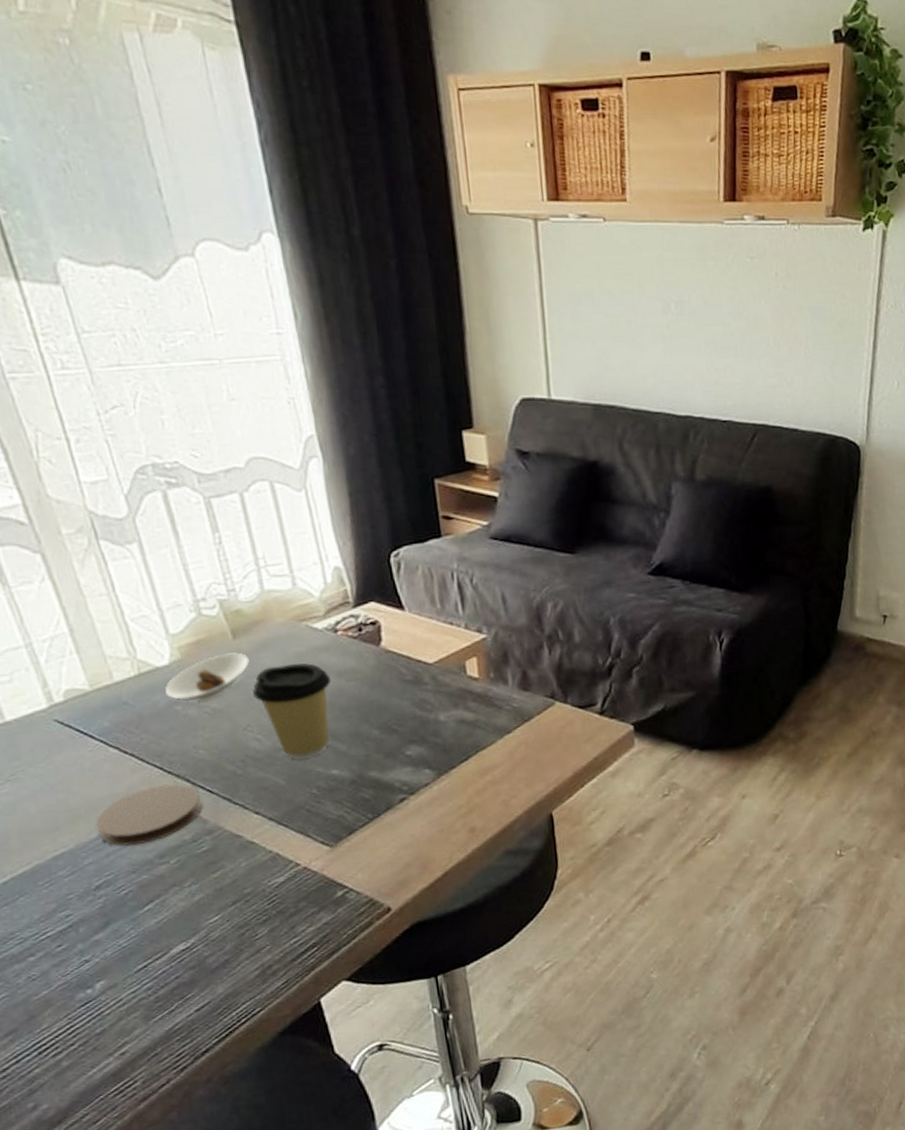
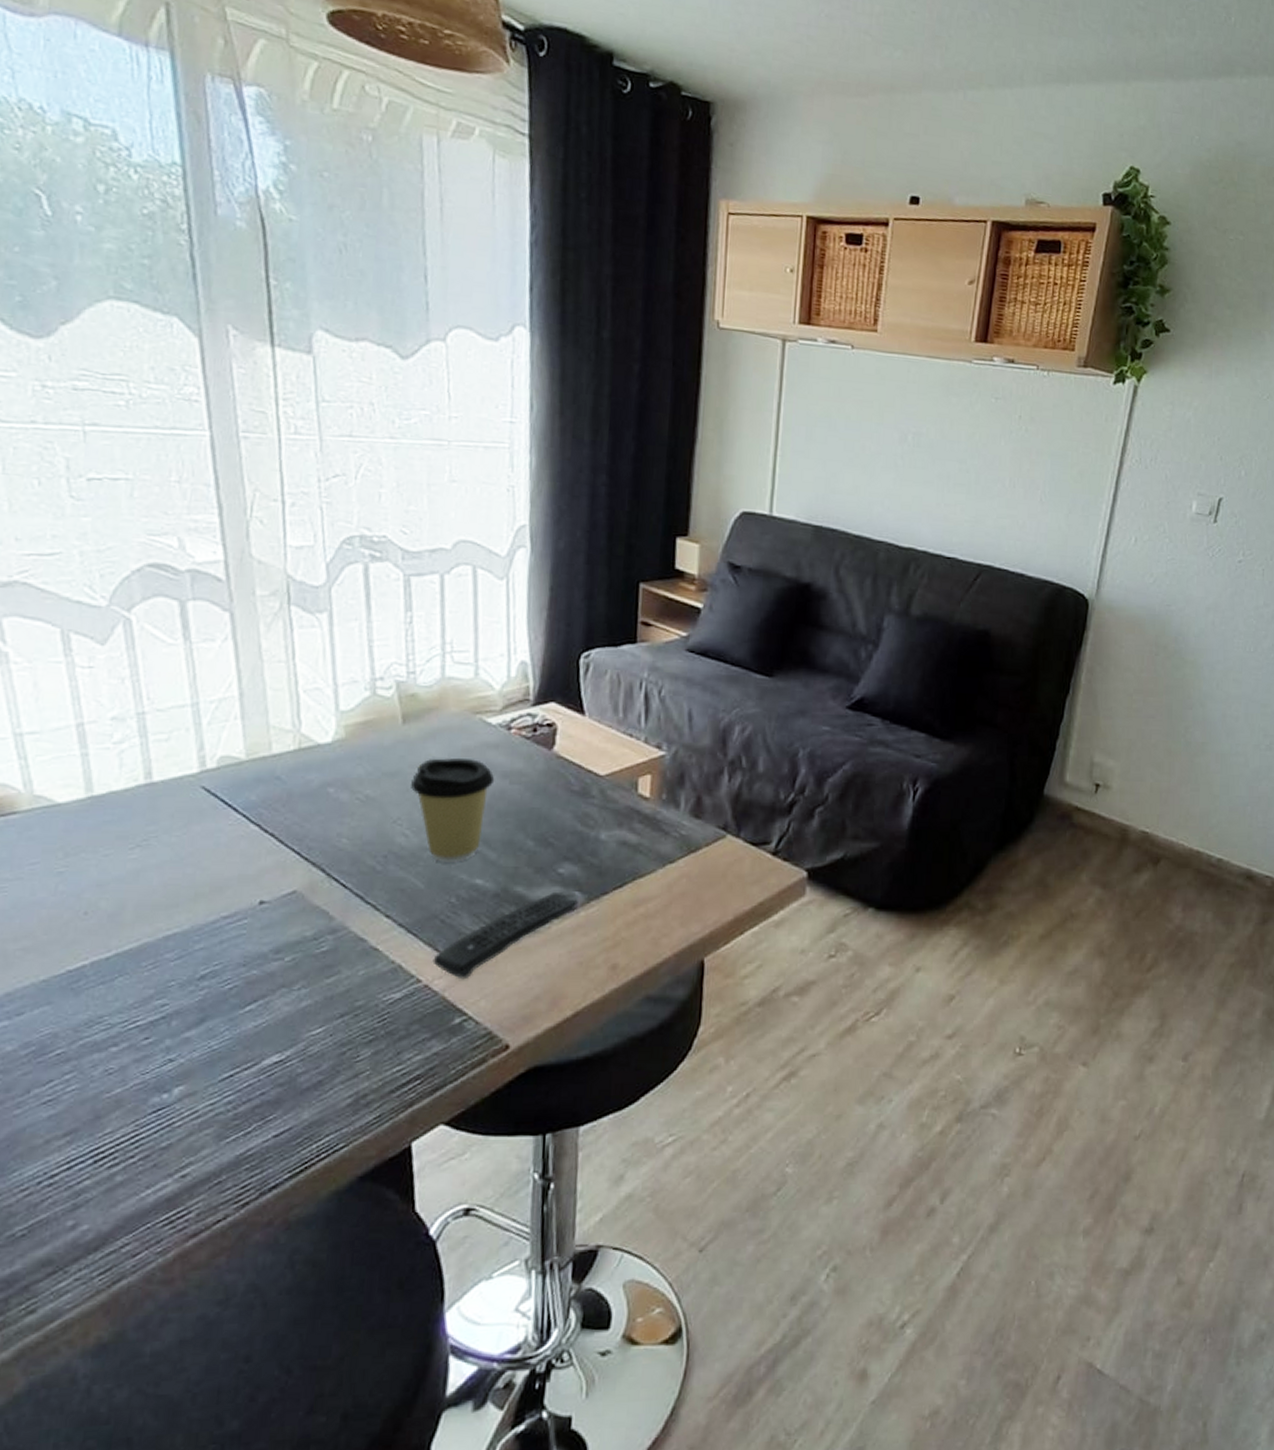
coaster: present [95,784,202,846] -> none [216,872,333,935]
saucer: present [164,652,250,701] -> none [320,738,415,786]
remote control: none [306,770,431,858] -> present [432,893,580,980]

